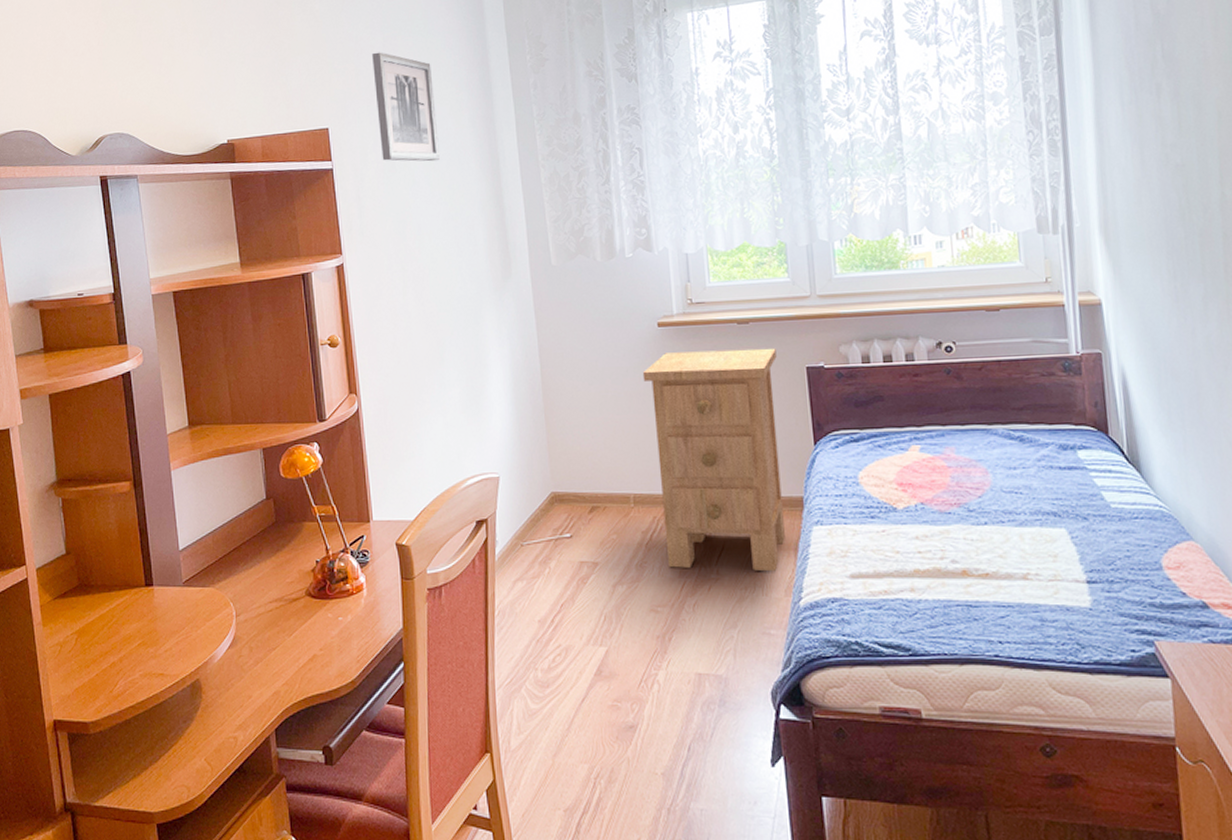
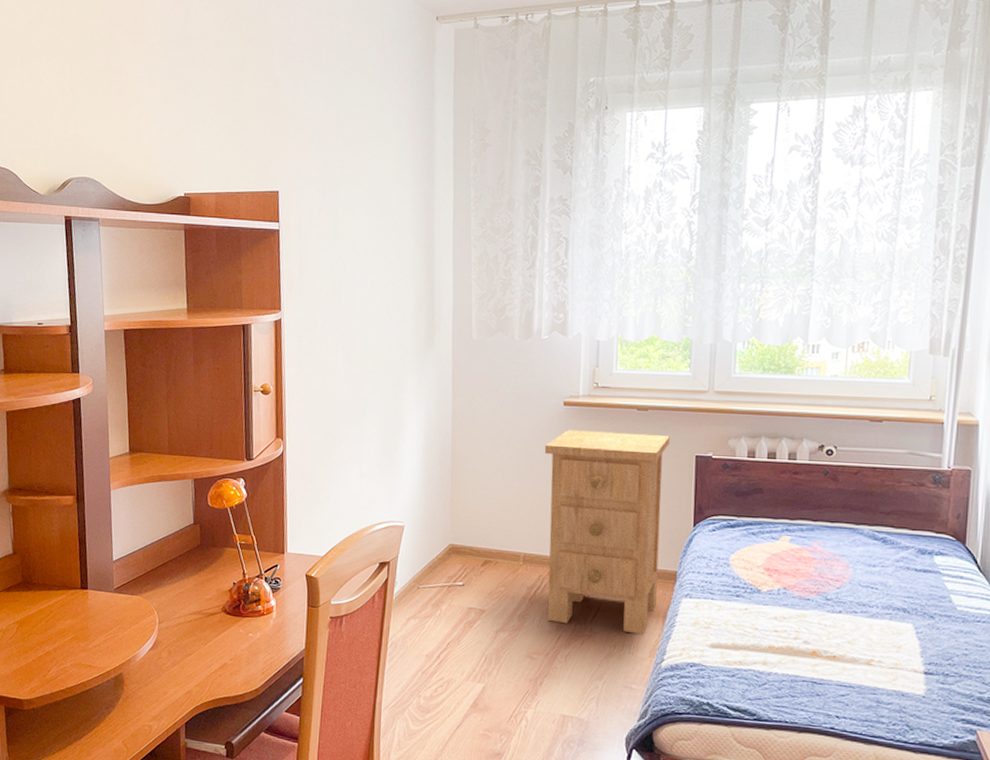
wall art: present [372,52,440,162] -> none [325,123,380,232]

